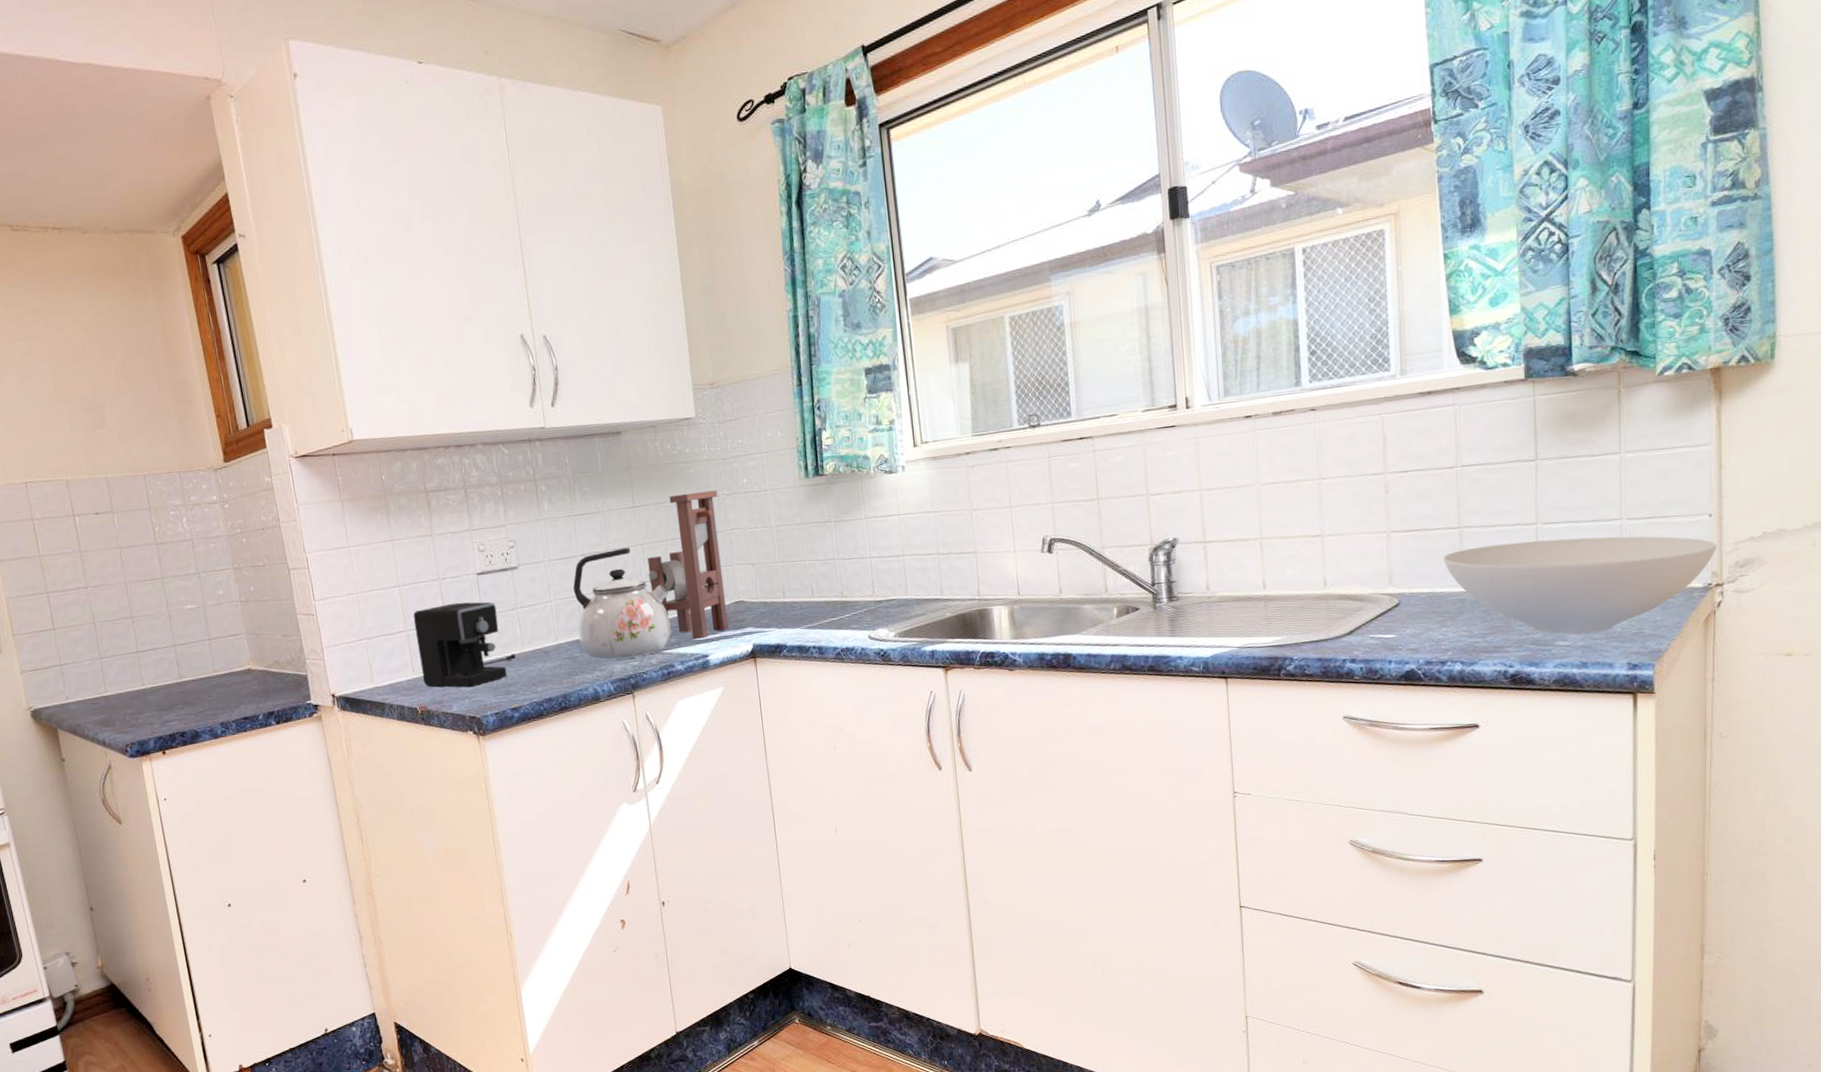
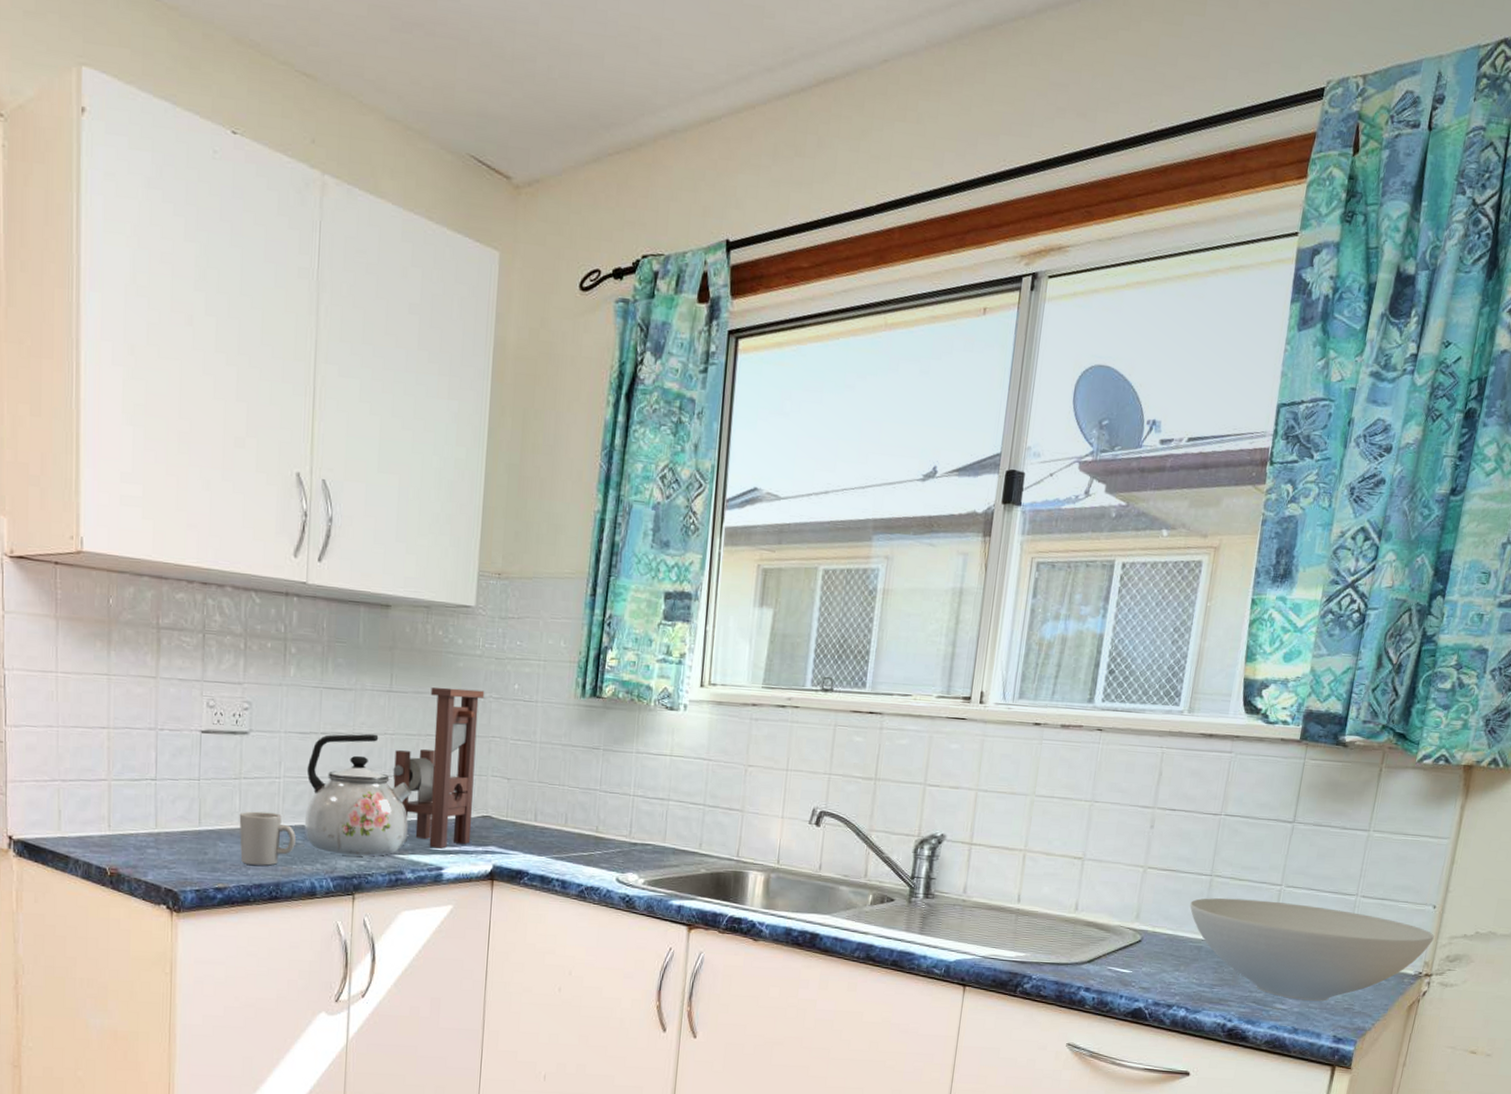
coffee maker: present [413,602,516,688] -> none [118,758,229,856]
mug: none [521,633,574,683] -> present [239,811,296,867]

